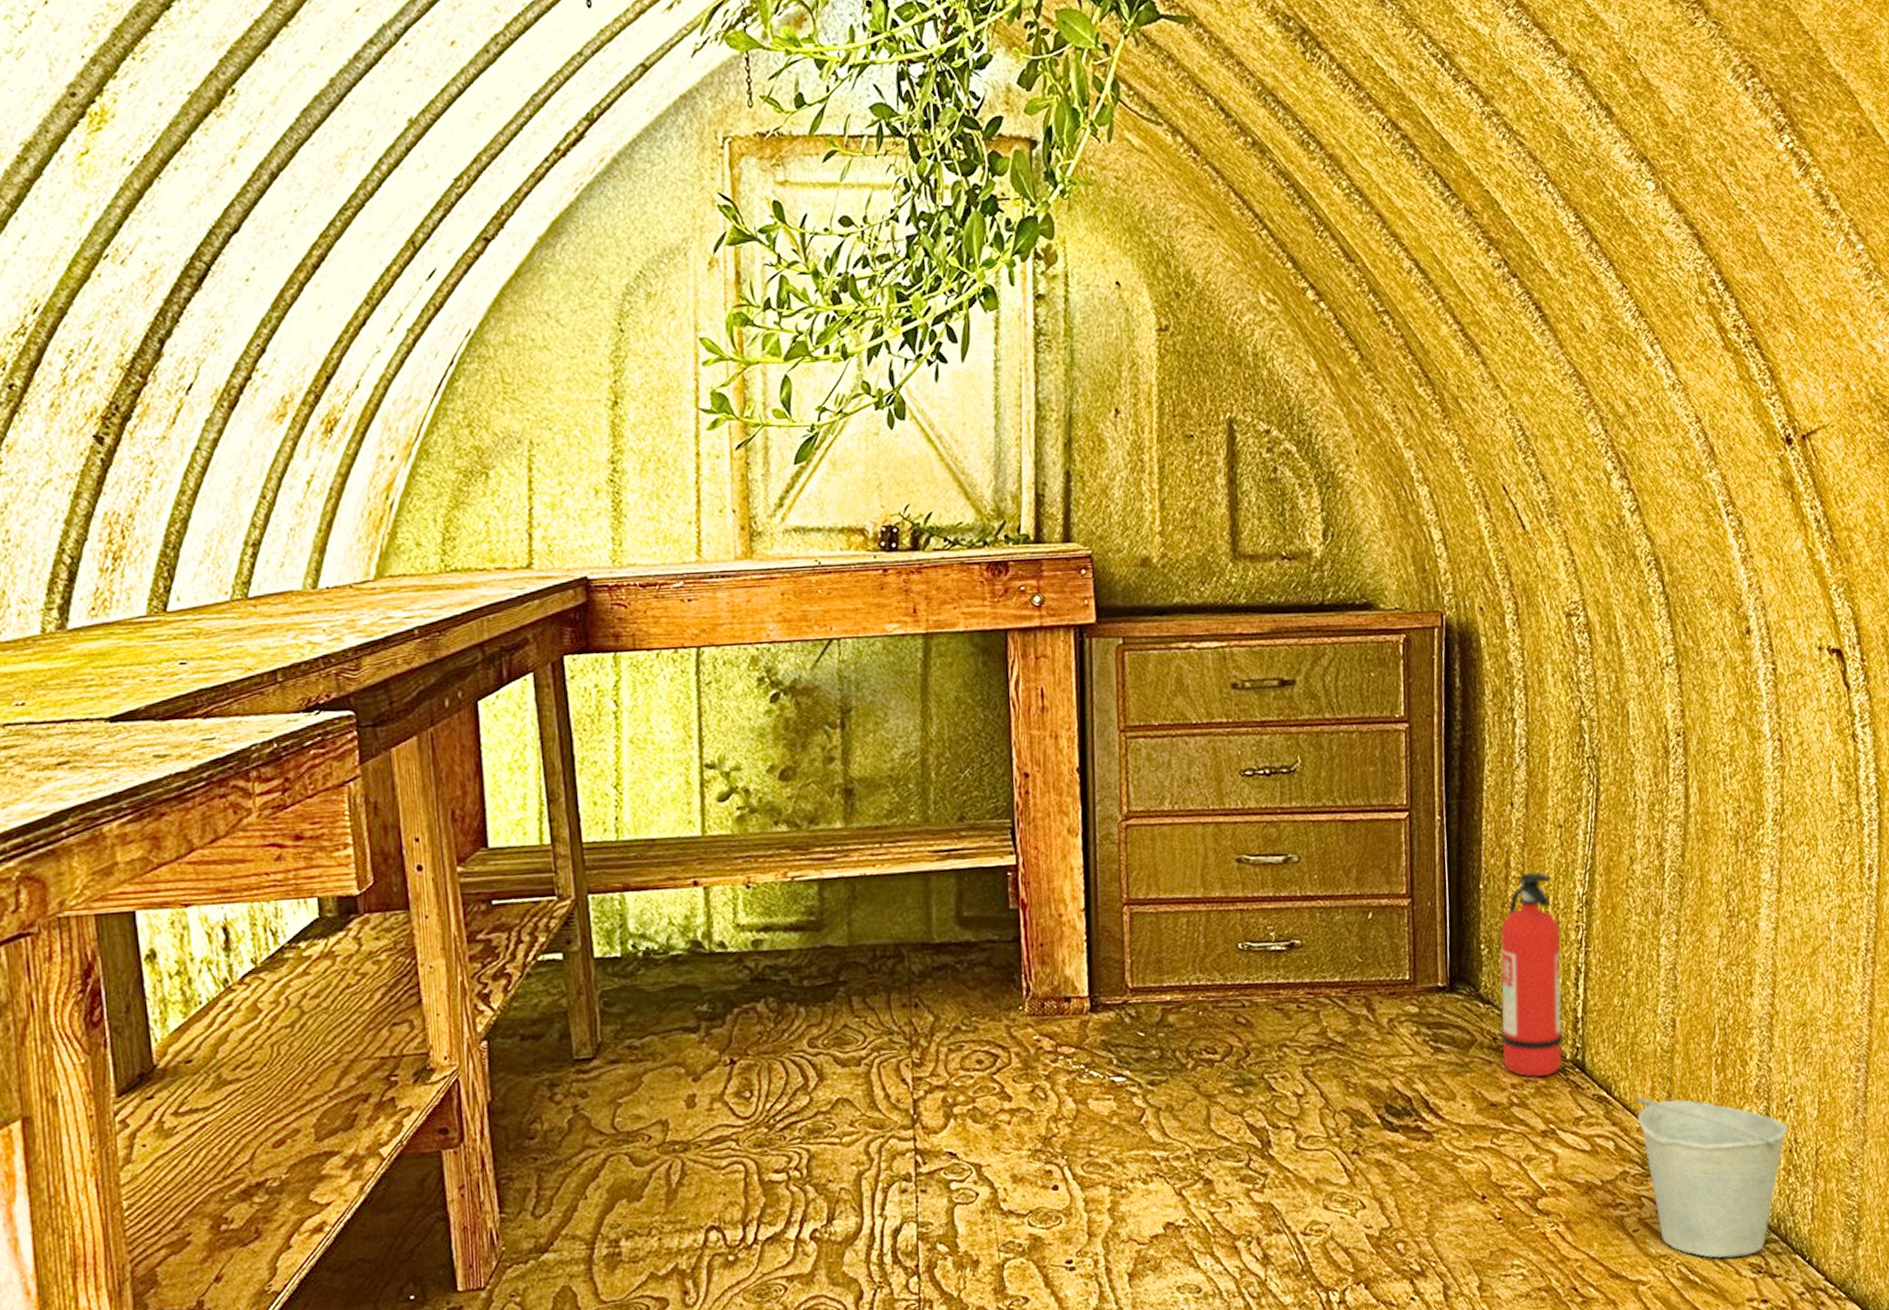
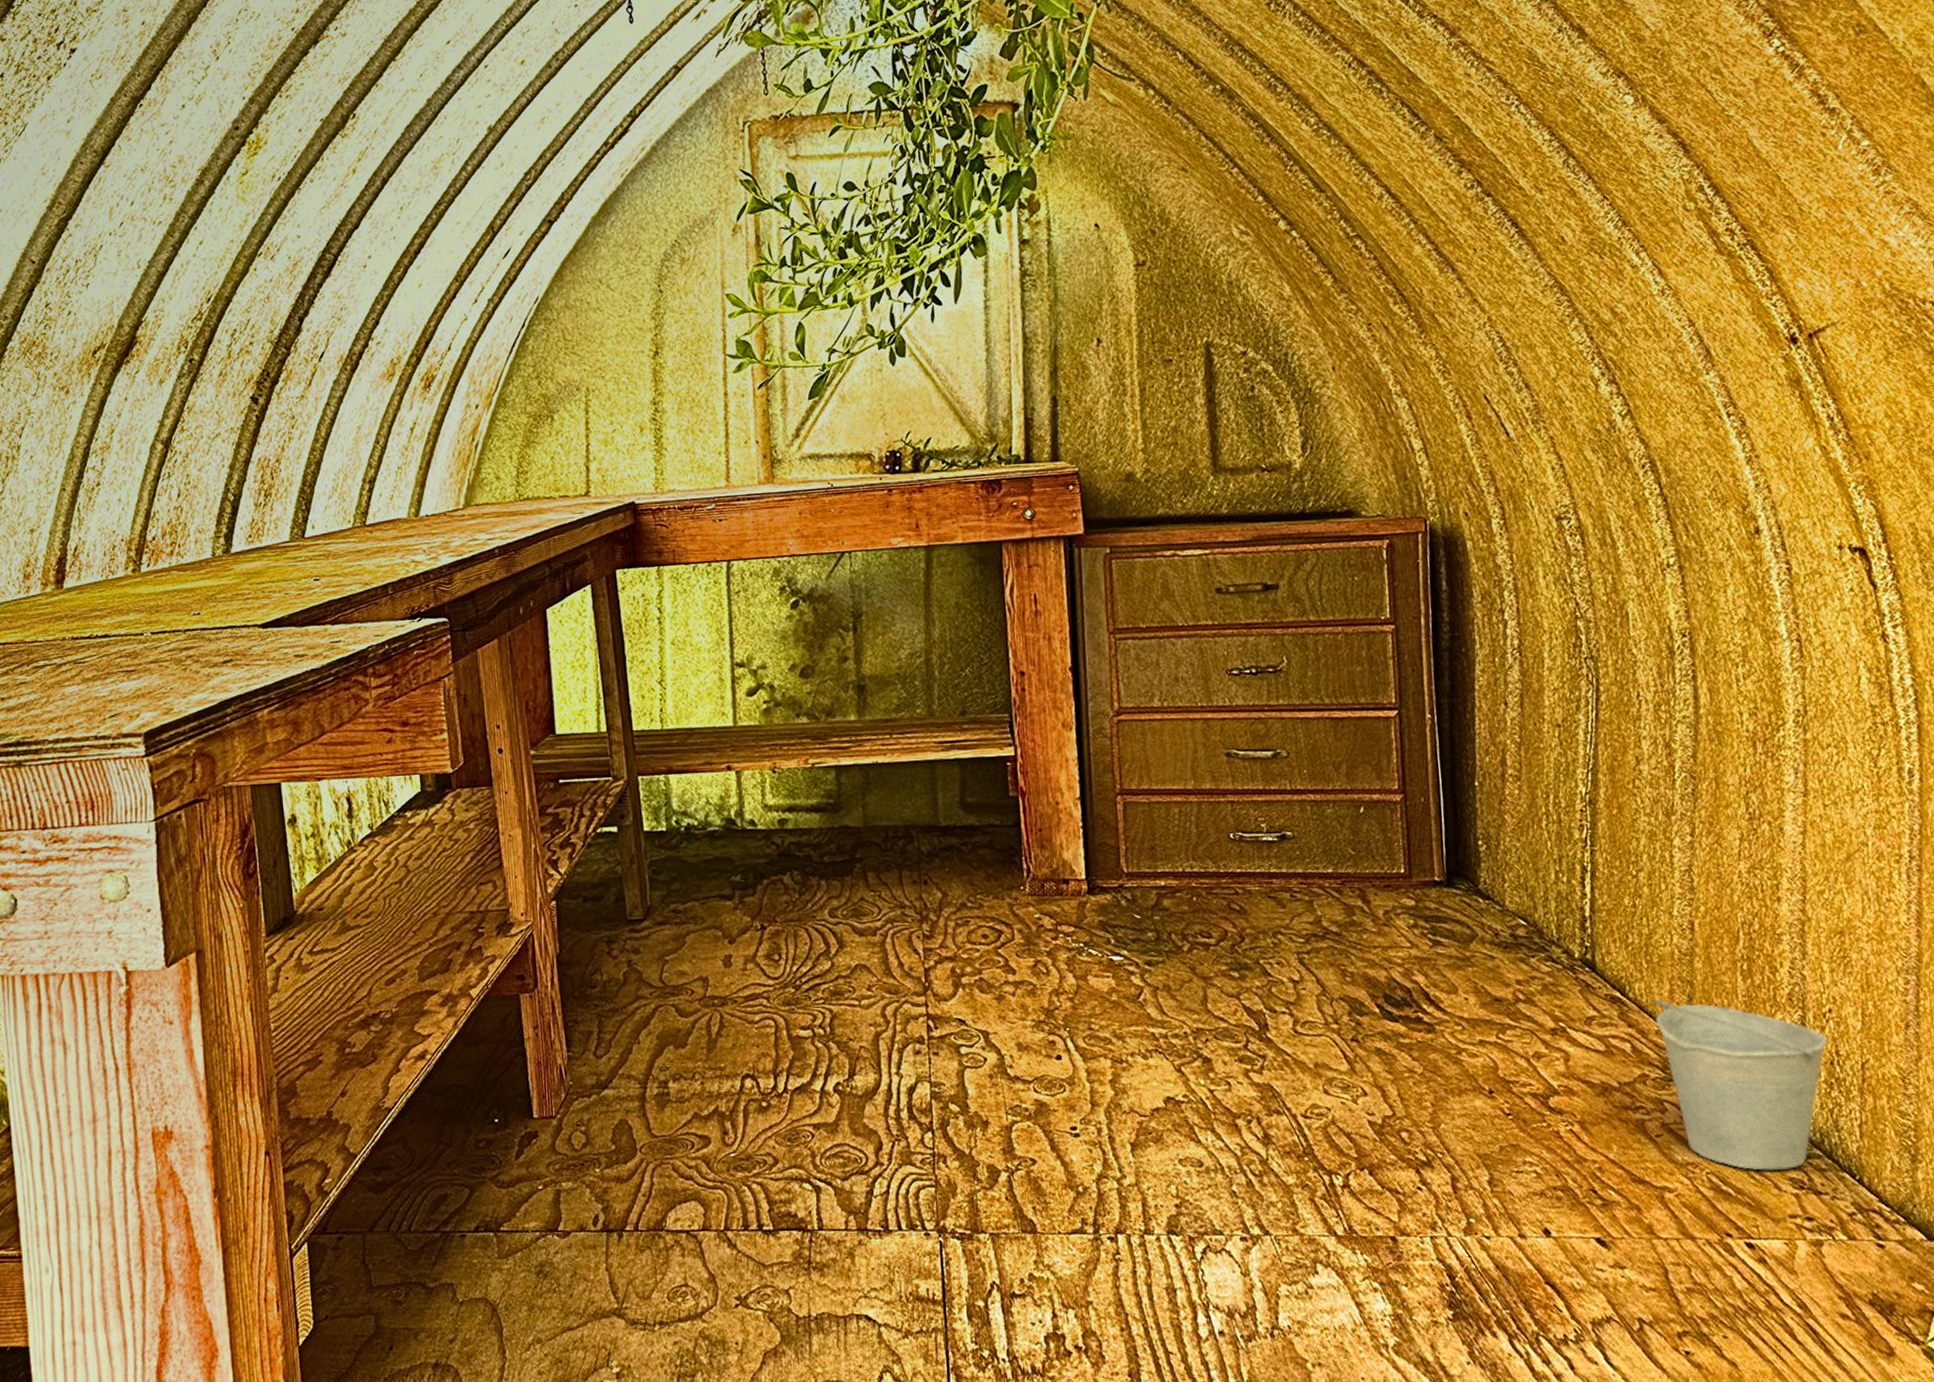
fire extinguisher: present [1500,871,1564,1077] -> none [1498,770,1571,974]

